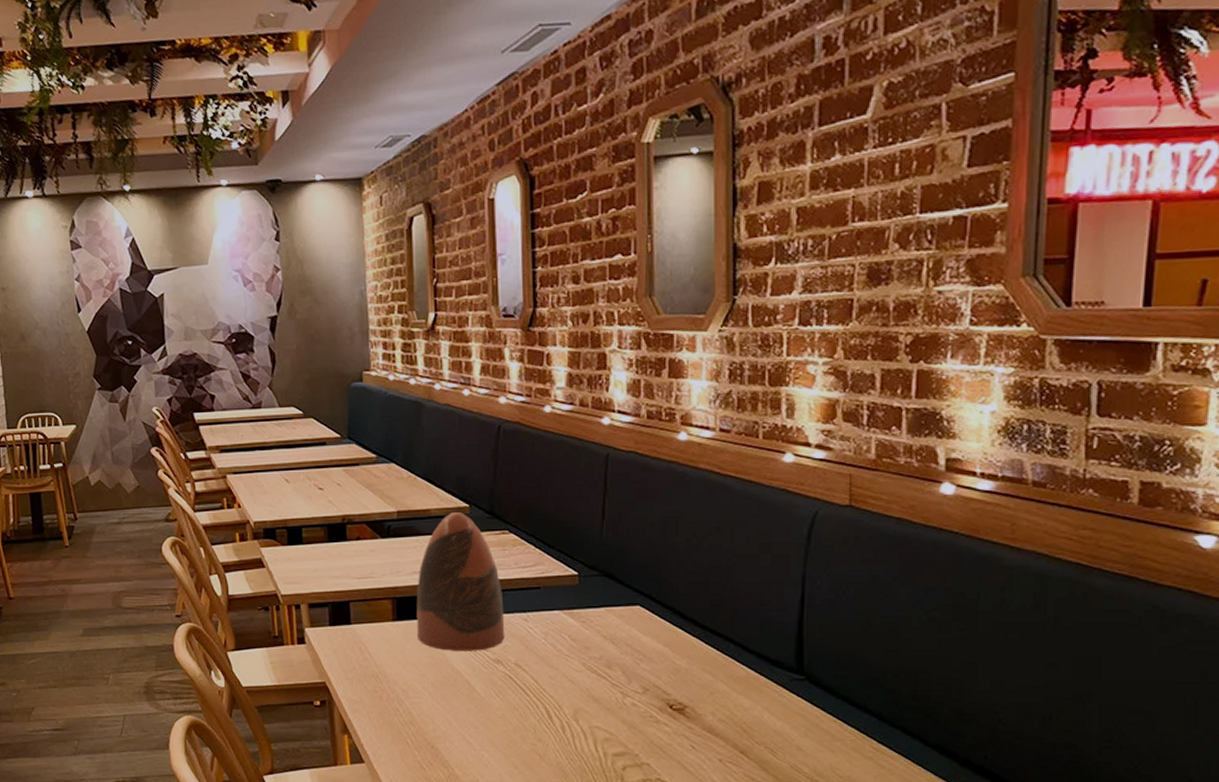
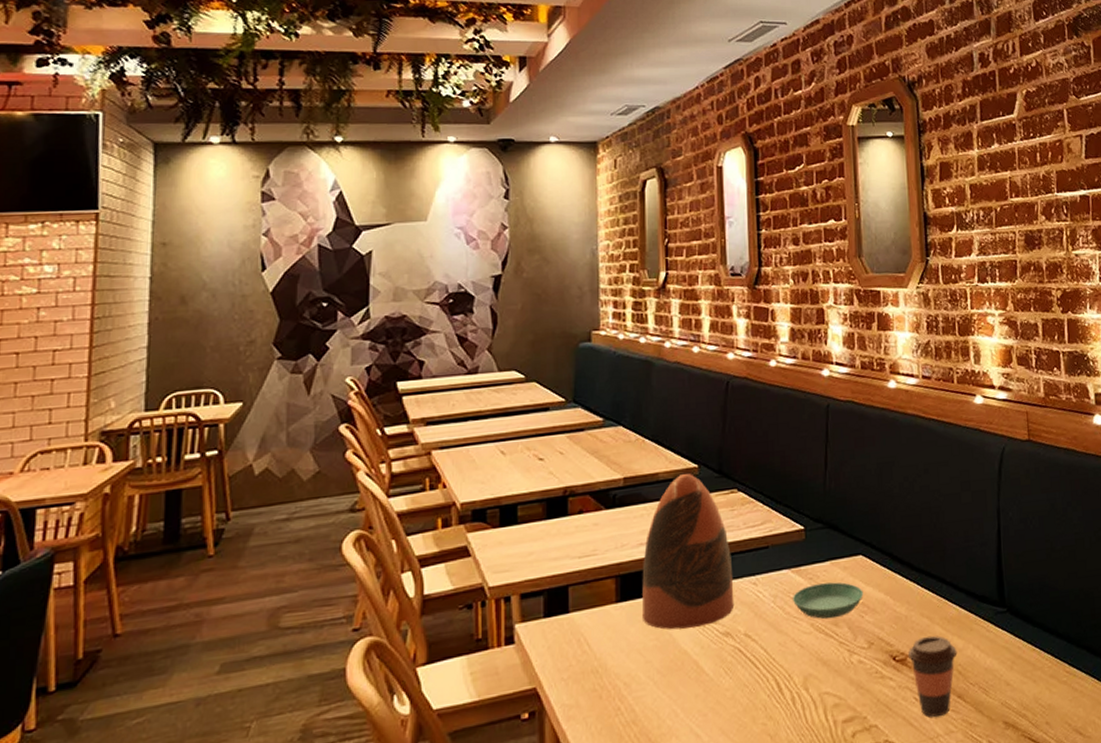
saucer: none [563,628,640,661] -> present [792,582,864,619]
coffee cup: none [686,691,743,766] -> present [907,635,958,717]

